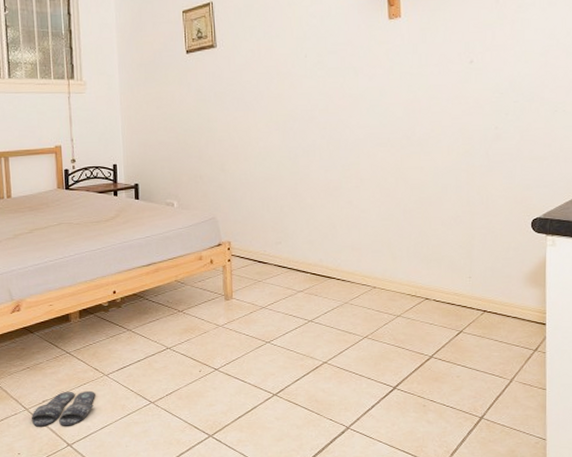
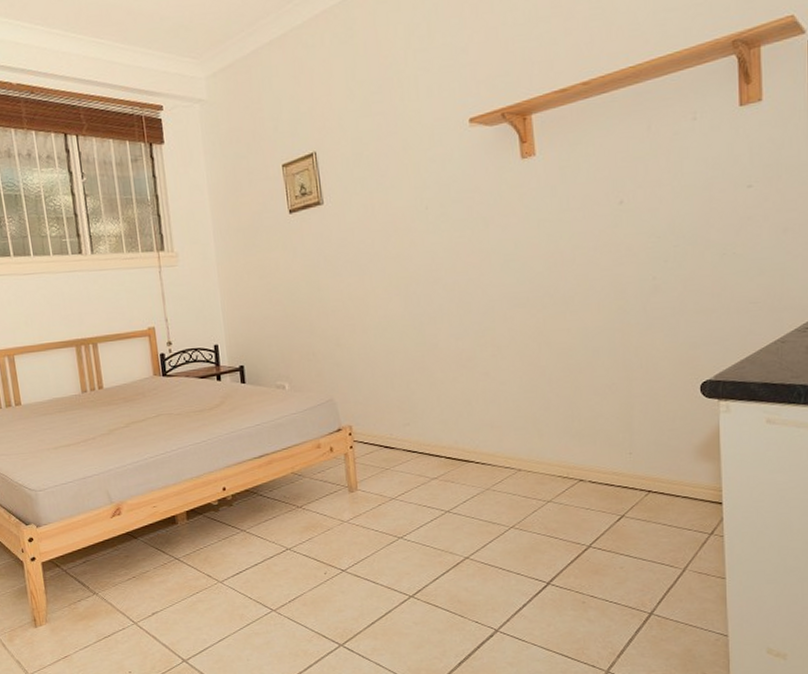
slippers: present [31,390,95,427] -> none [141,599,210,642]

